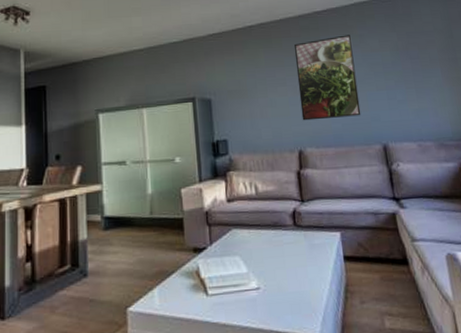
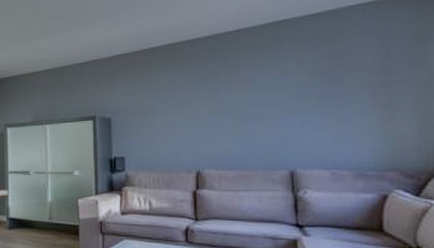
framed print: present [294,35,361,121] -> none [199,56,268,143]

